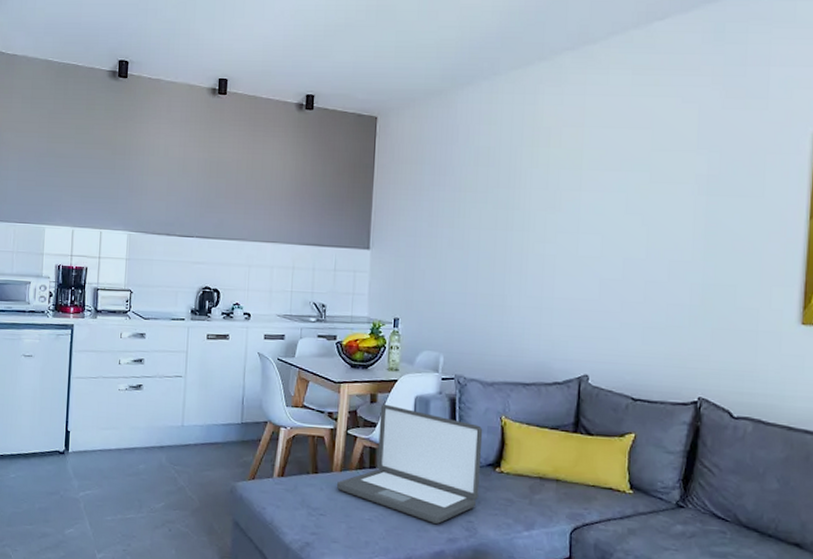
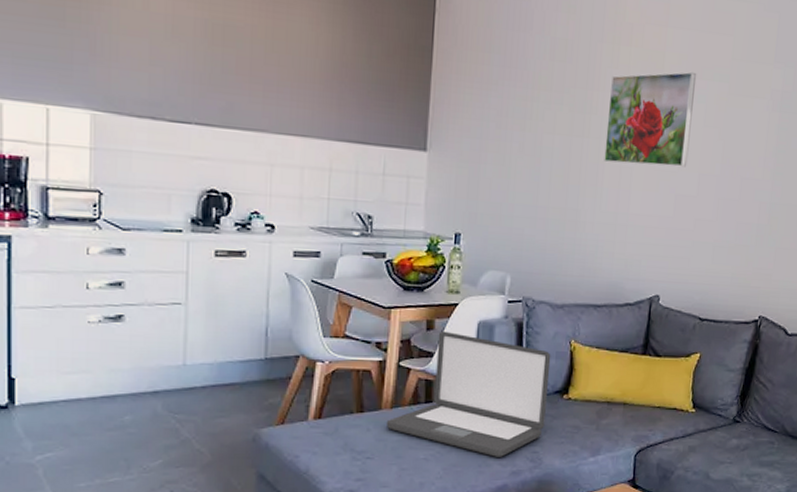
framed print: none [527,164,616,253] -> present [604,71,697,167]

